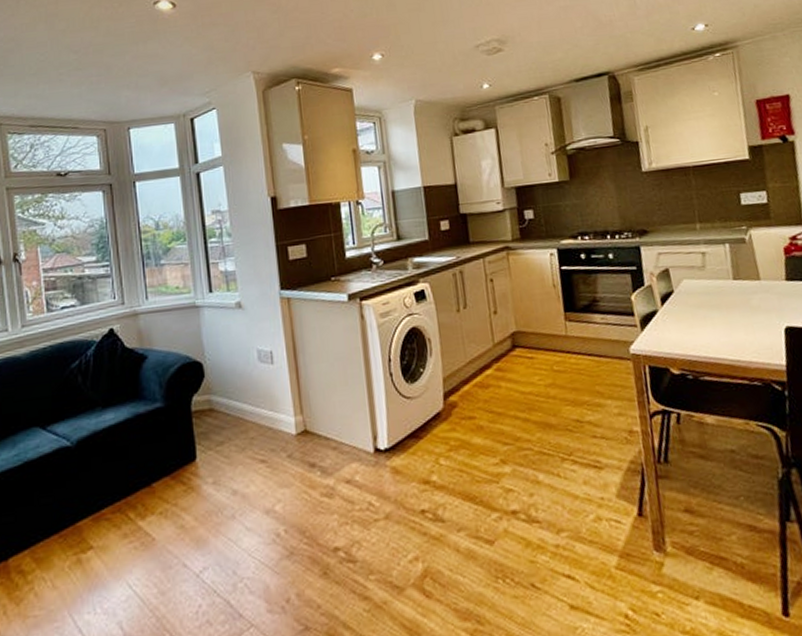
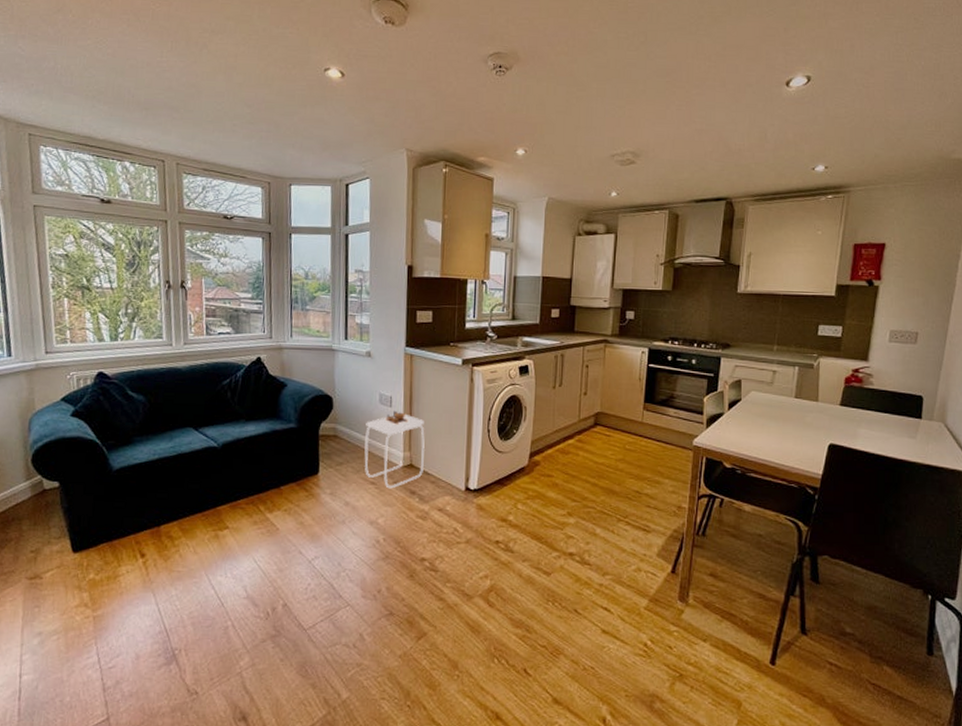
side table: none [245,367,321,466] -> present [364,410,425,489]

